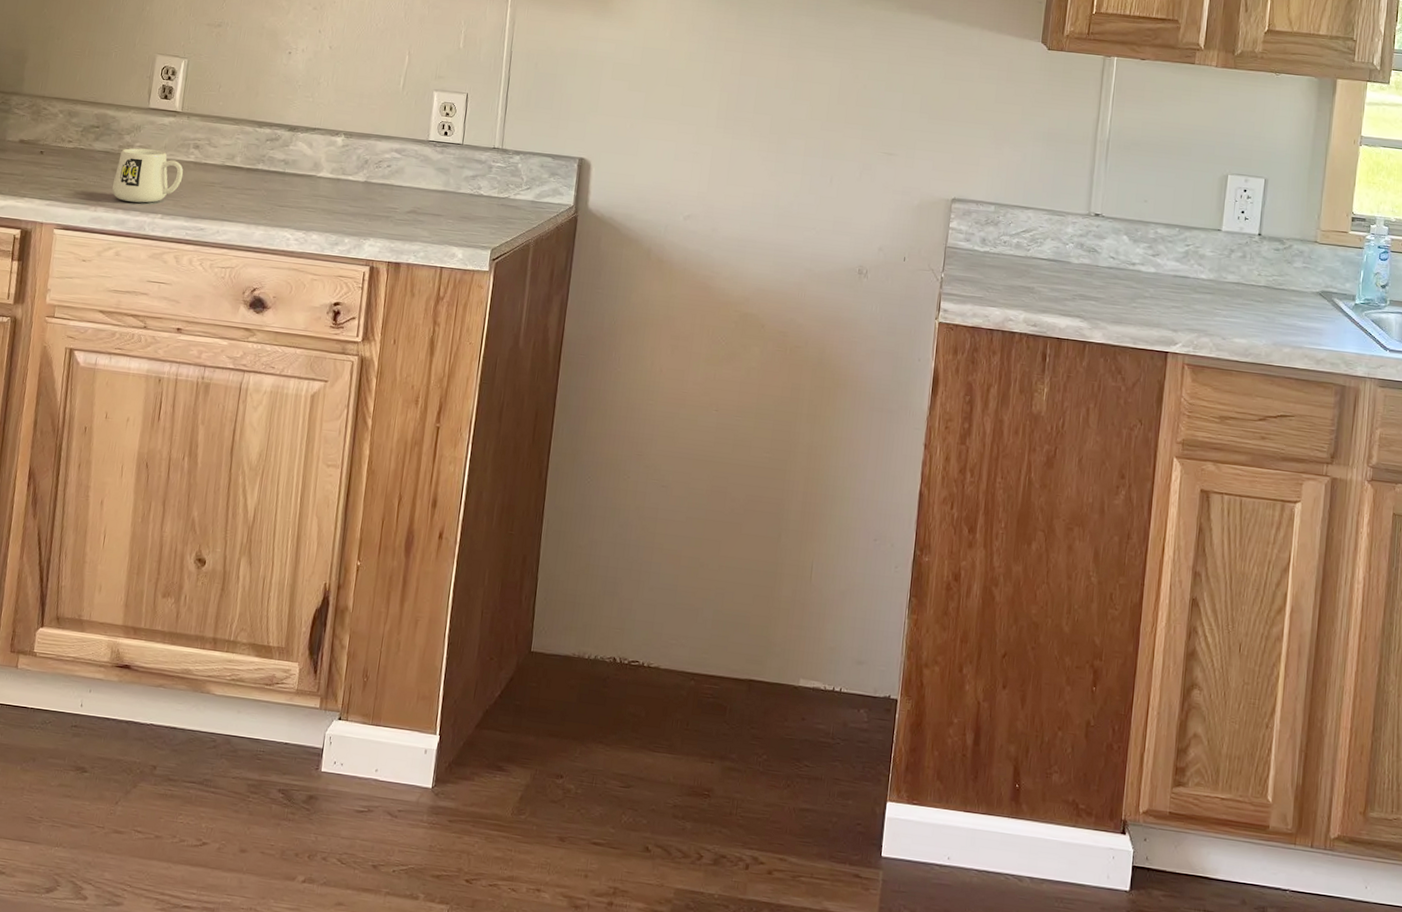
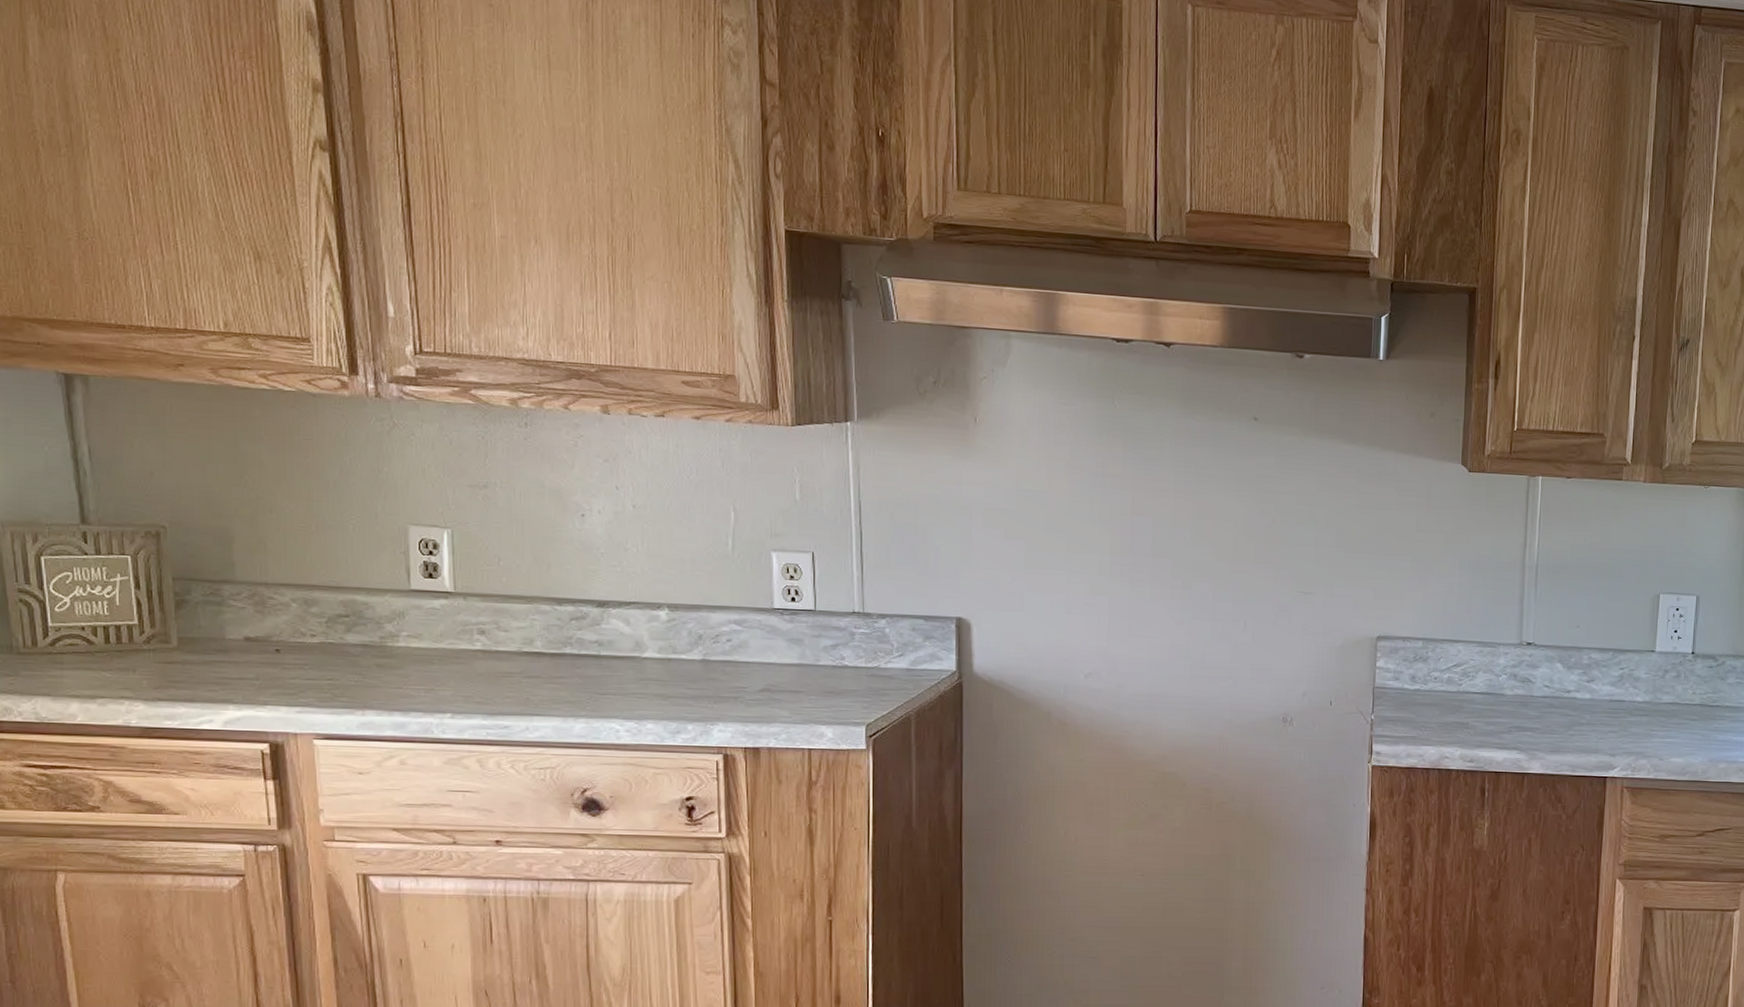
mug: present [112,148,184,203] -> none [381,638,471,702]

